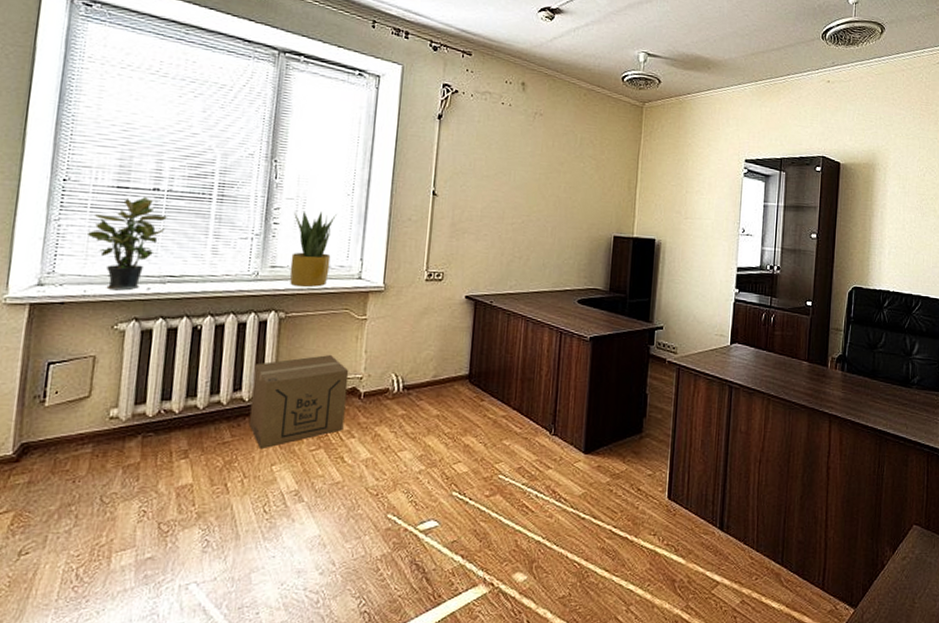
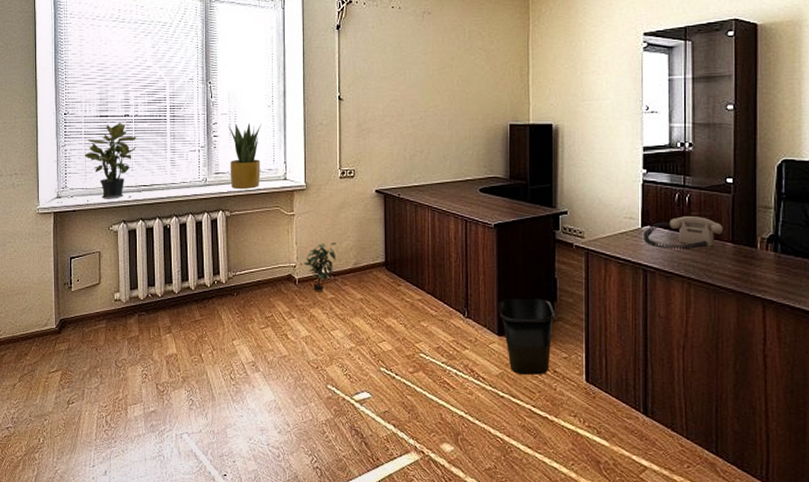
cardboard box: present [248,354,349,450] -> none [212,246,285,327]
potted plant: none [373,352,415,407] -> present [304,242,337,291]
waste bin: none [587,413,644,494] -> present [498,297,556,375]
telephone: none [732,335,801,368] -> present [644,216,723,250]

